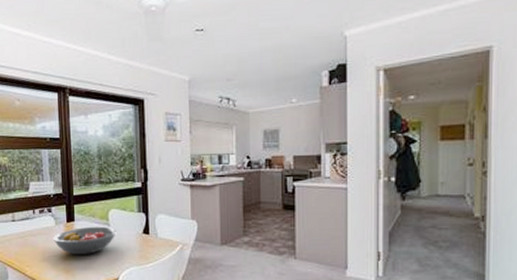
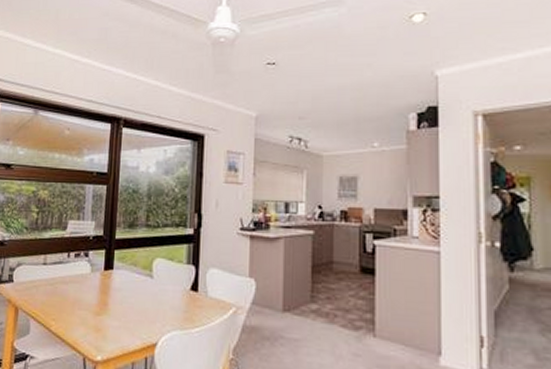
fruit bowl: present [53,226,117,255] -> none [86,277,160,312]

